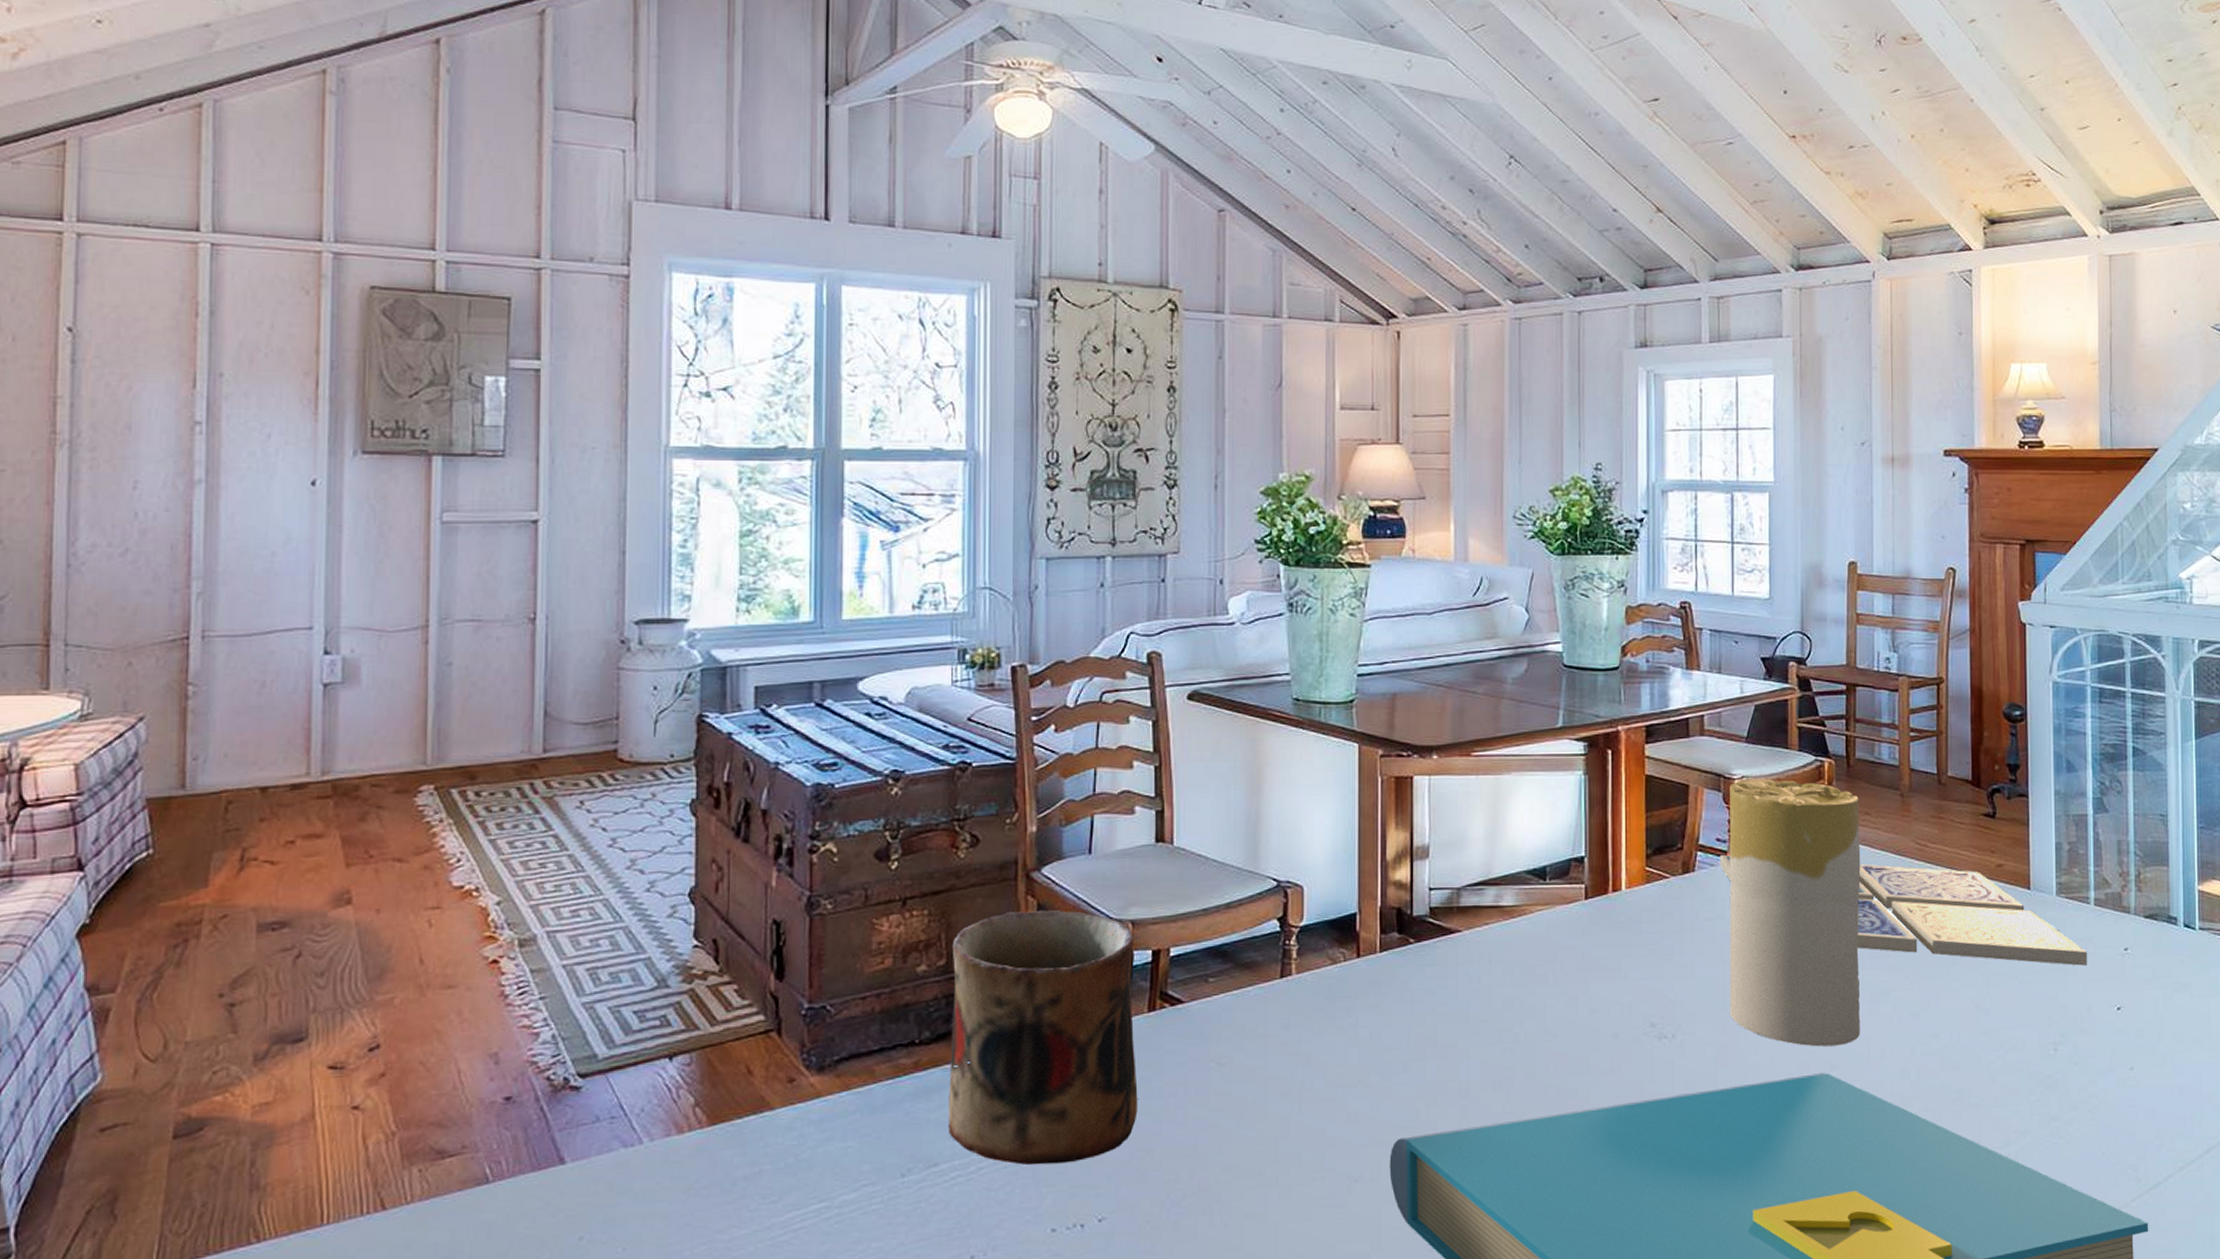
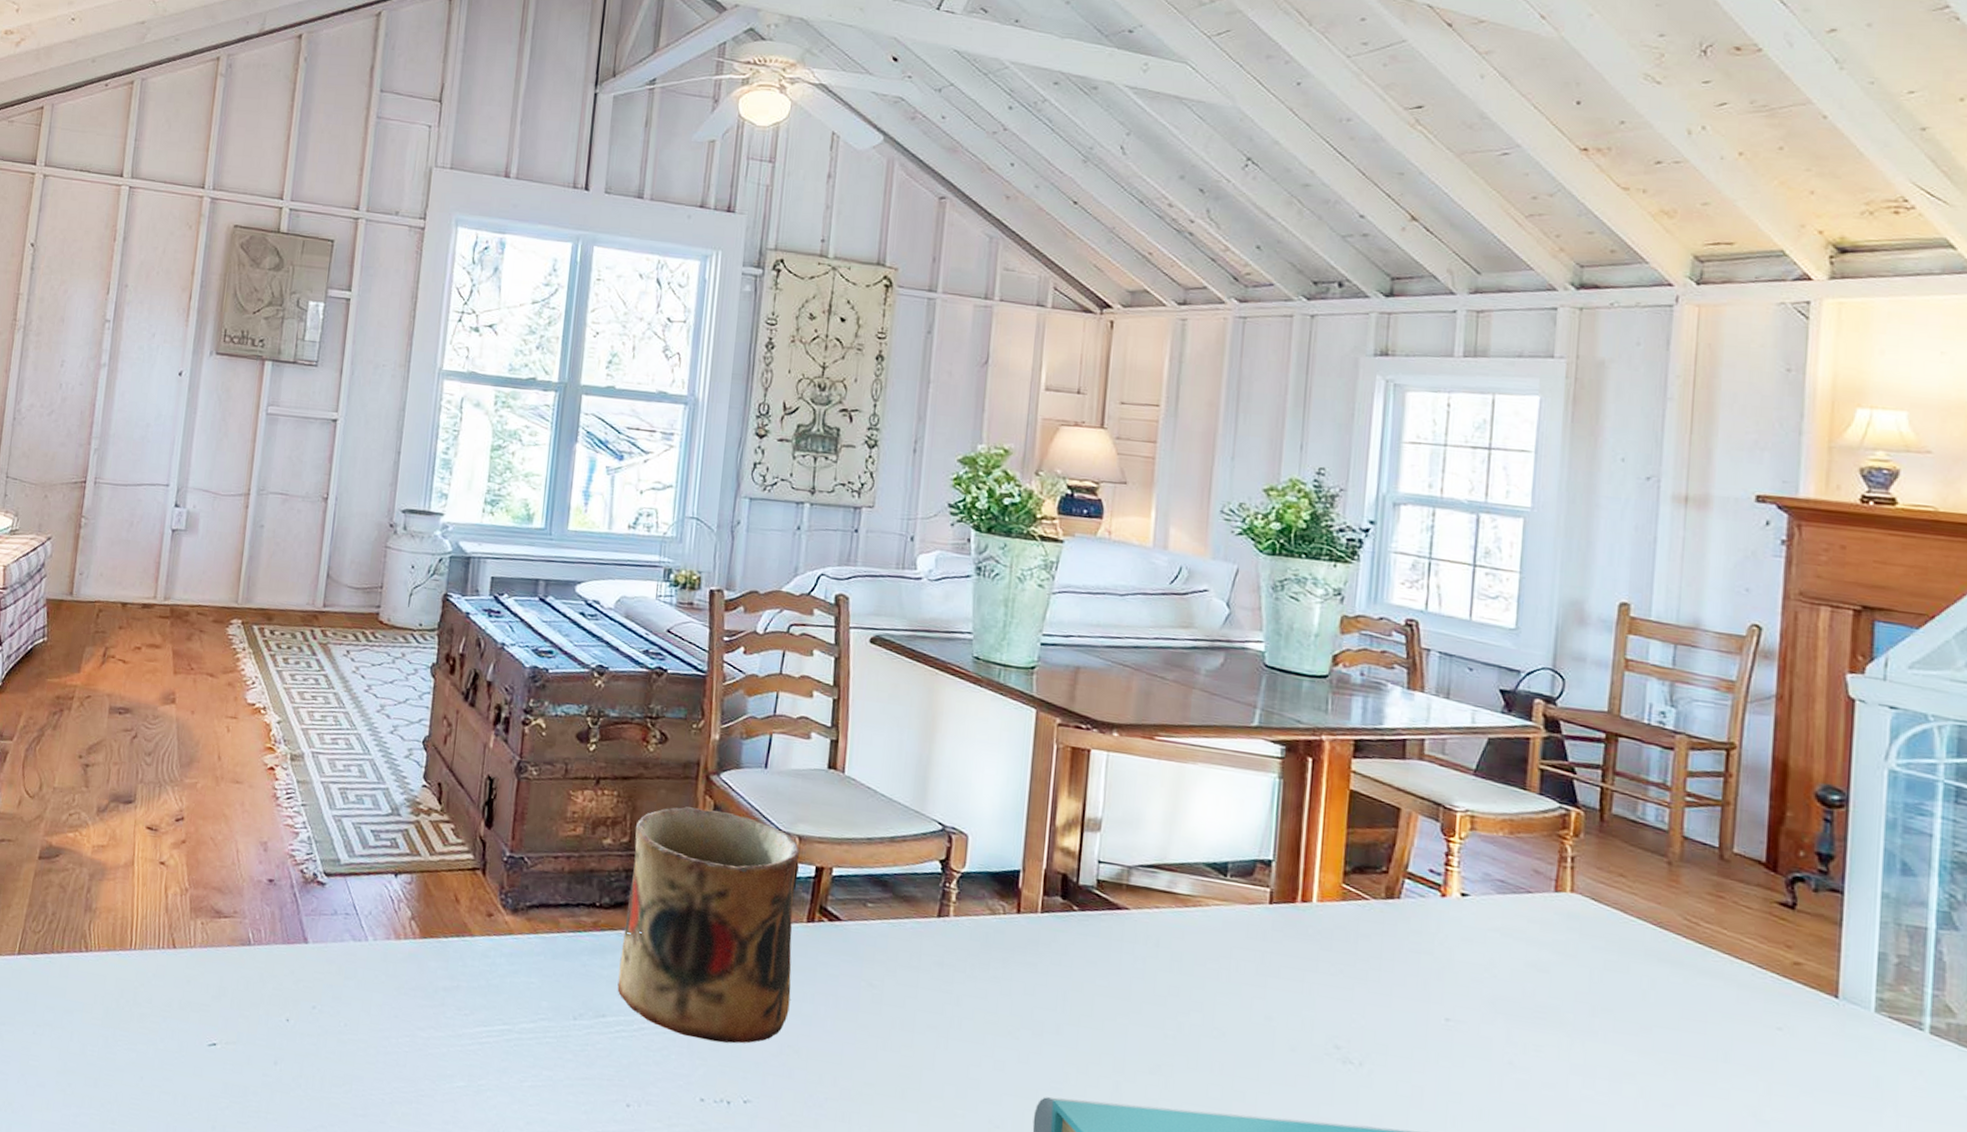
drink coaster: present [1720,854,2087,966] -> none [1431,887,1915,1100]
candle: present [1729,779,1861,1047] -> none [1431,814,1612,1119]

